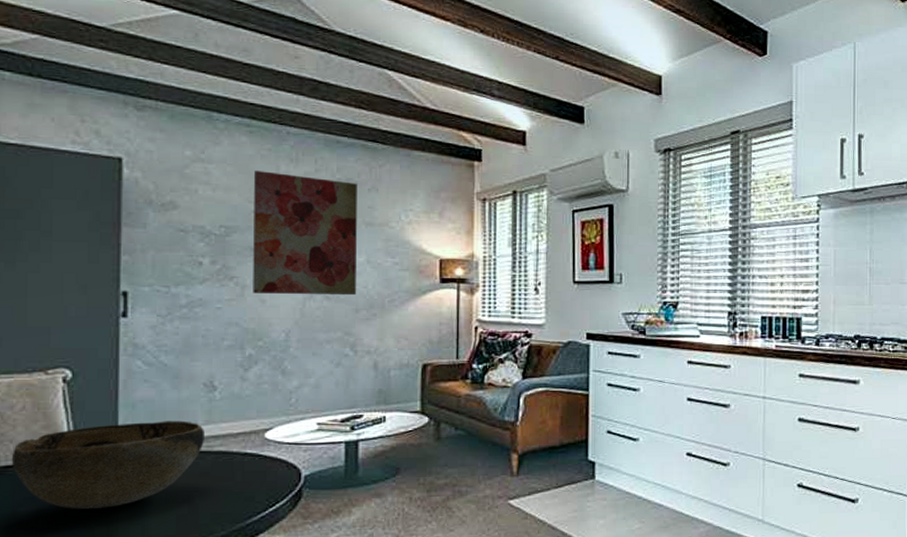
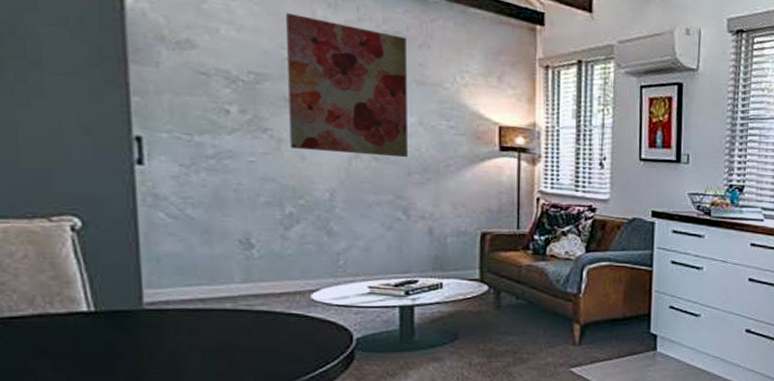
decorative bowl: present [11,420,204,509] -> none [16,277,243,364]

